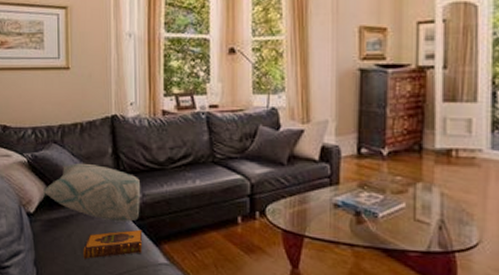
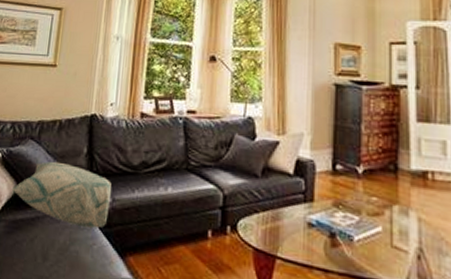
hardback book: present [83,229,143,259] -> none [43,237,109,268]

